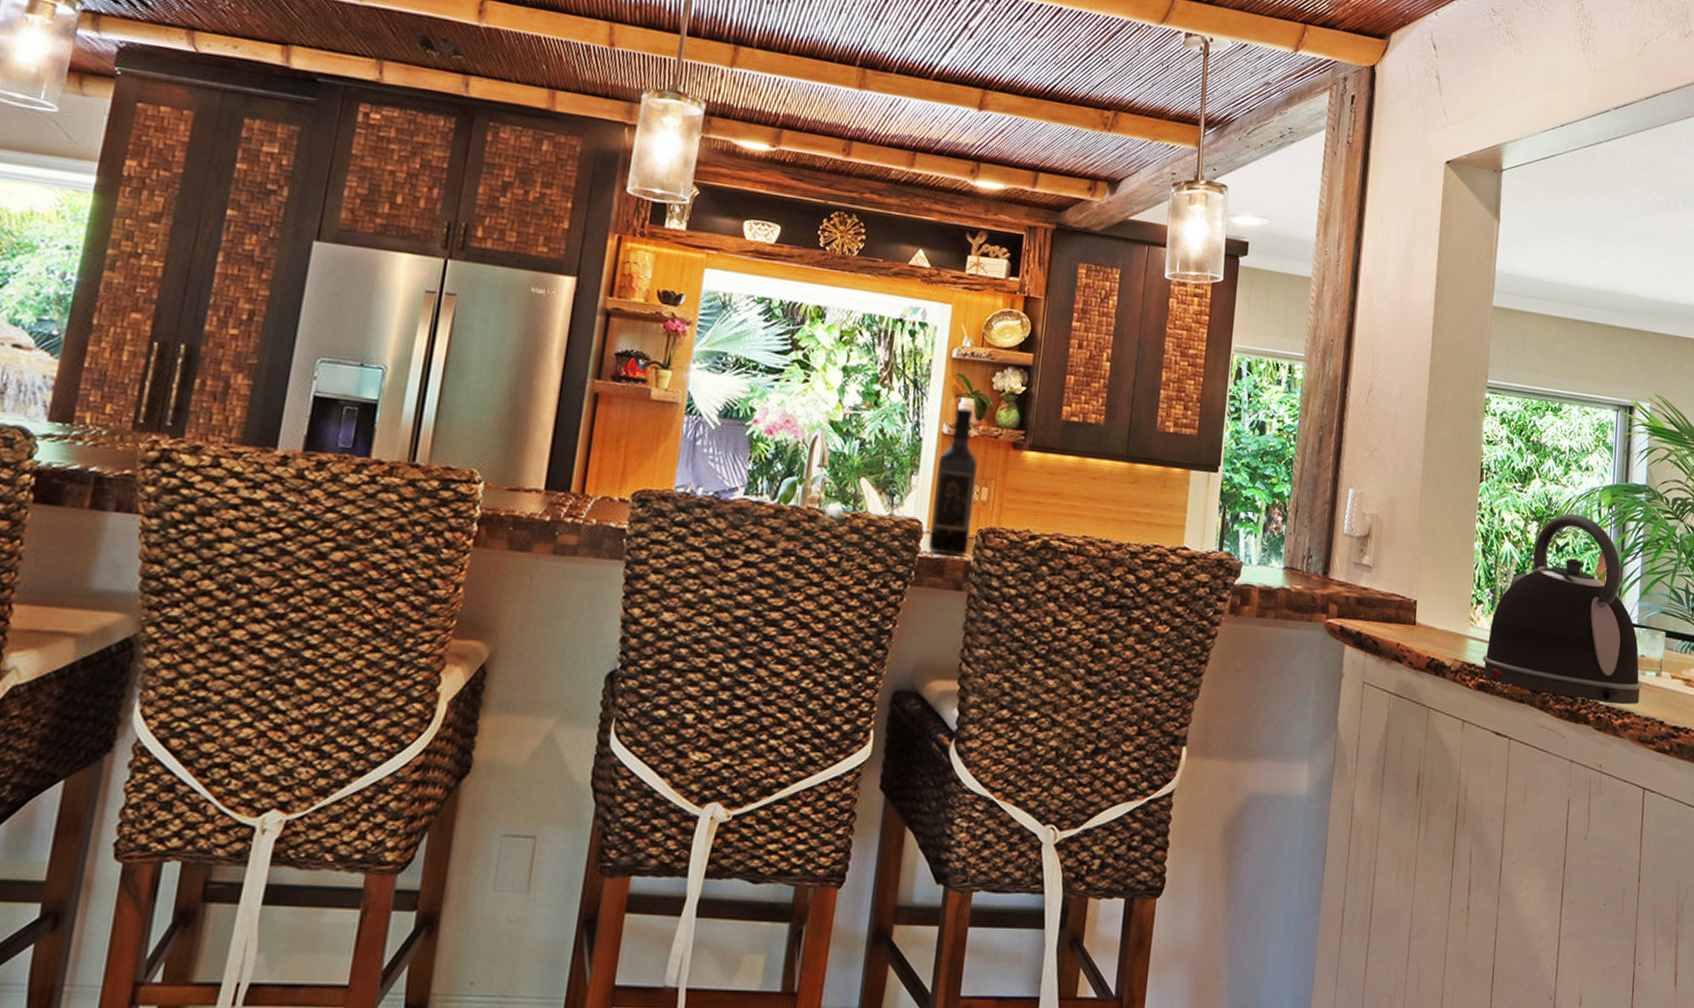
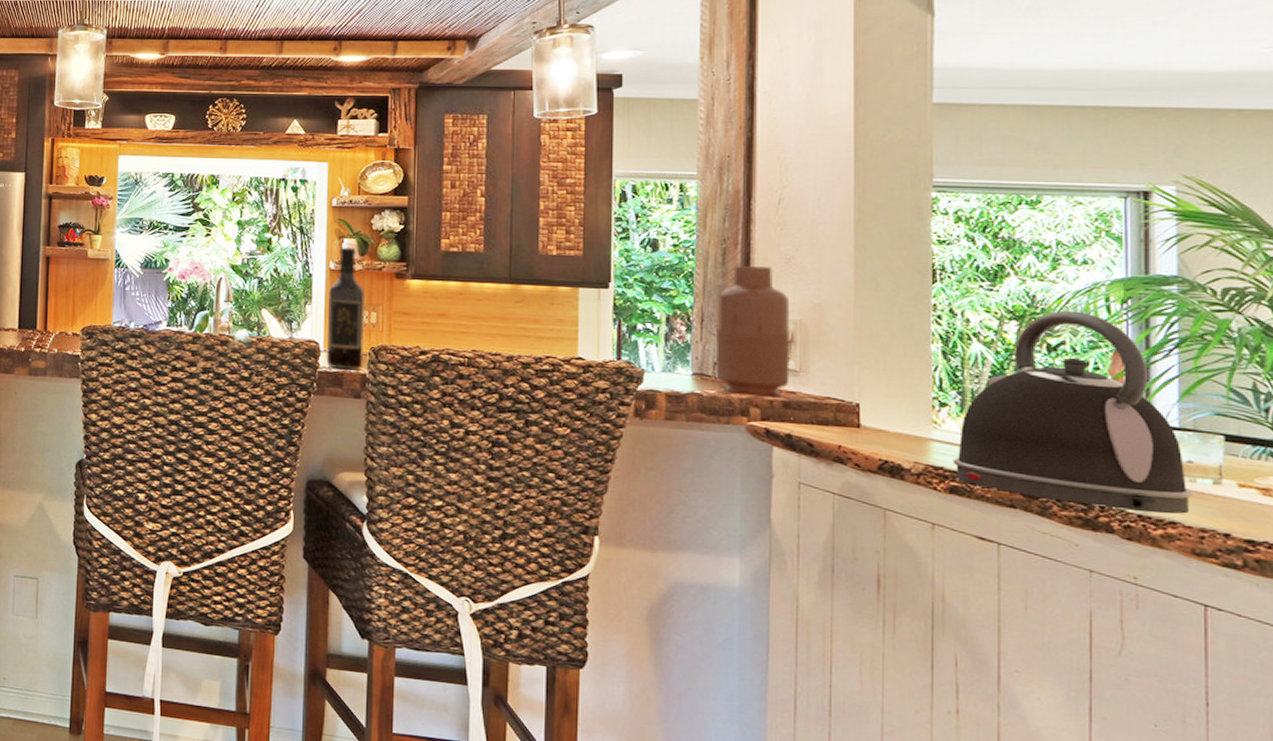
vase: none [1303,455,1370,594] -> present [715,266,790,398]

